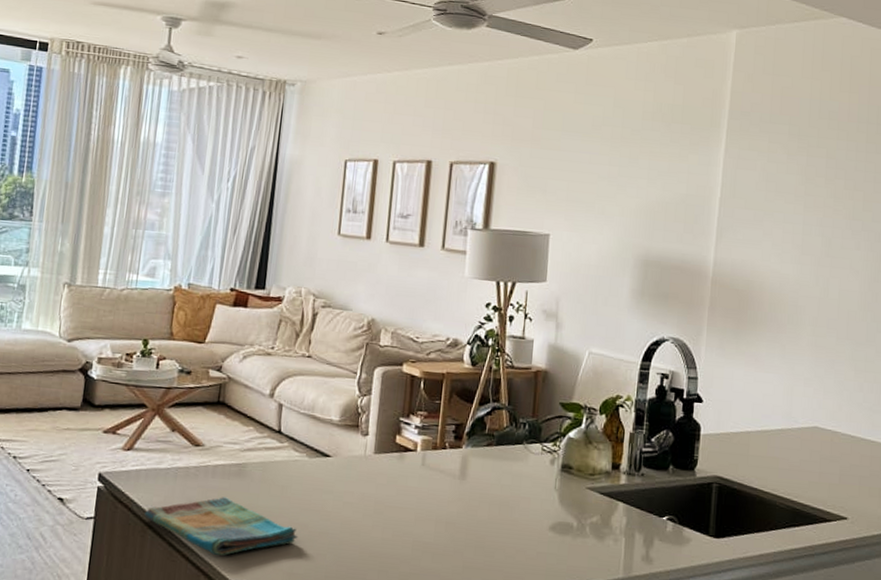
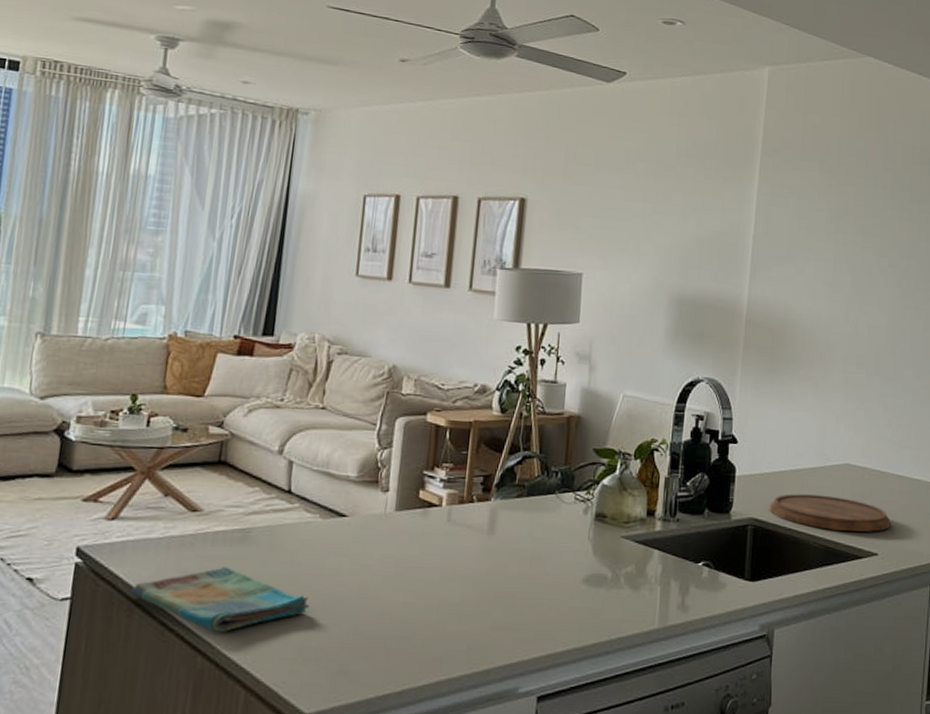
cutting board: none [734,454,861,496] -> present [769,494,891,532]

